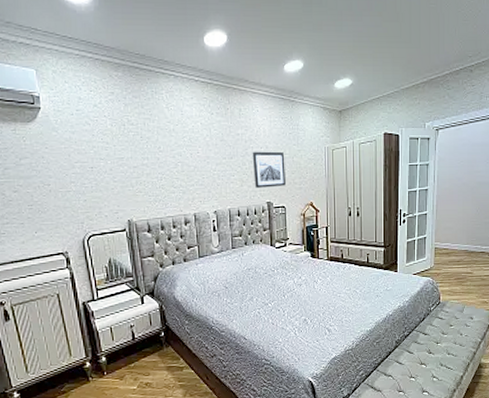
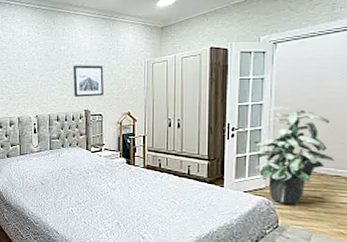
indoor plant: none [419,191,480,282] -> present [251,106,334,205]

